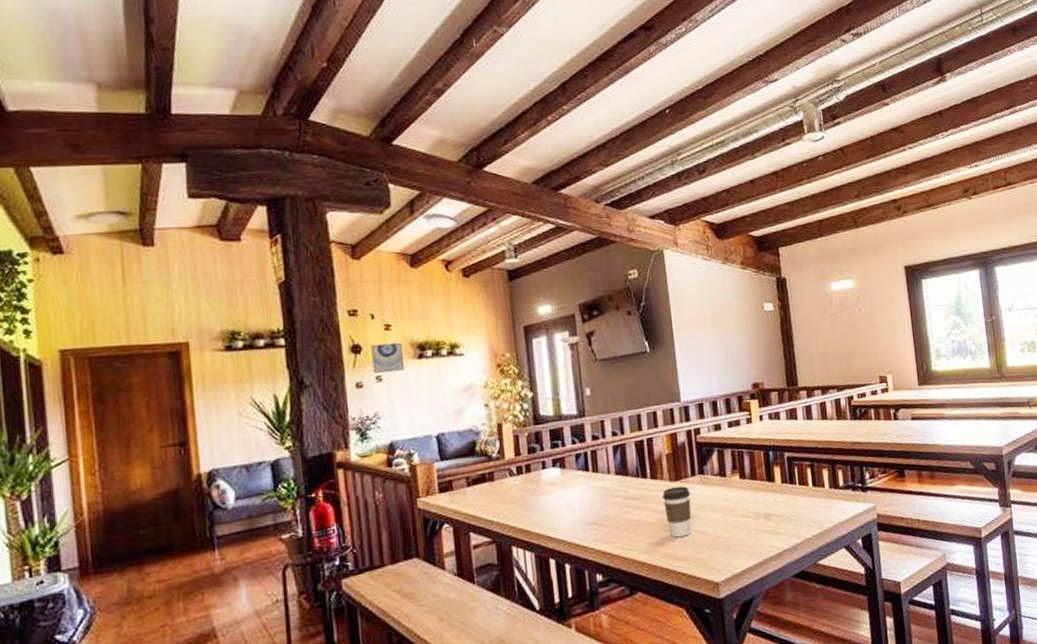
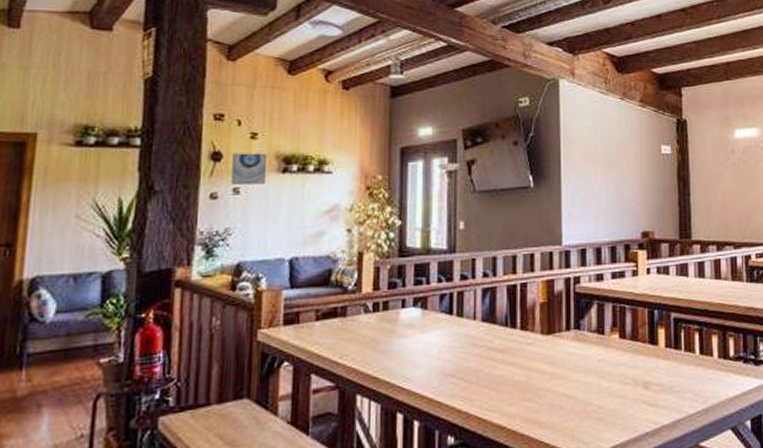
coffee cup: present [662,486,692,538] -> none [532,340,564,401]

